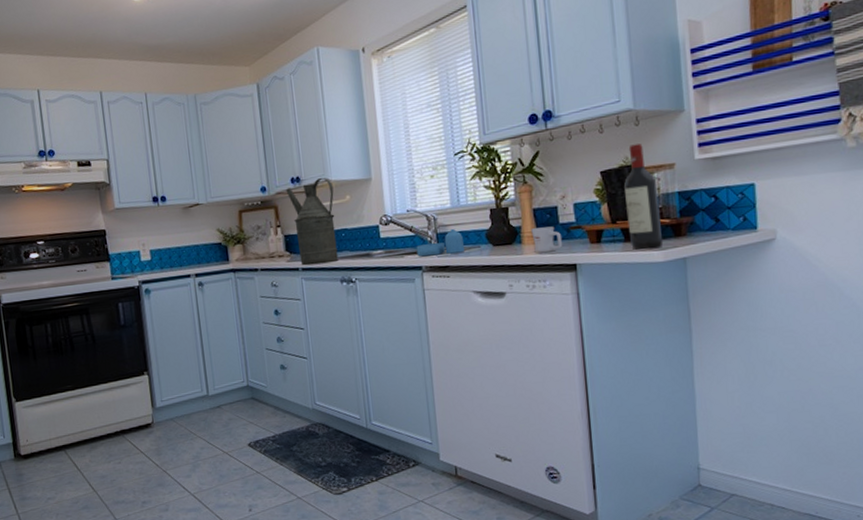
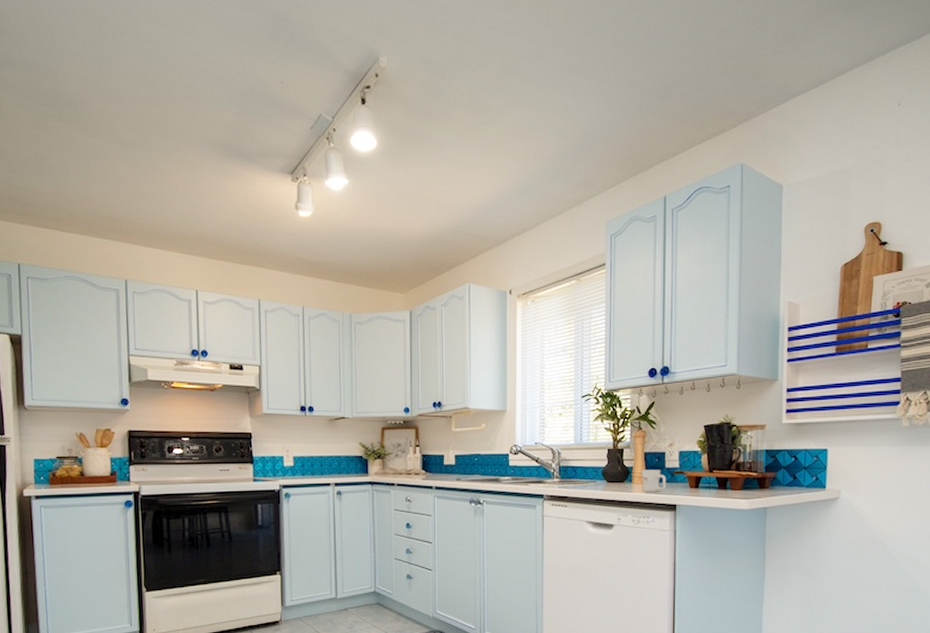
watering can: present [286,178,339,266] -> none [427,406,471,485]
soap dispenser: present [416,229,465,257] -> none [540,464,583,486]
wine bottle: present [624,144,664,250] -> none [722,405,750,498]

